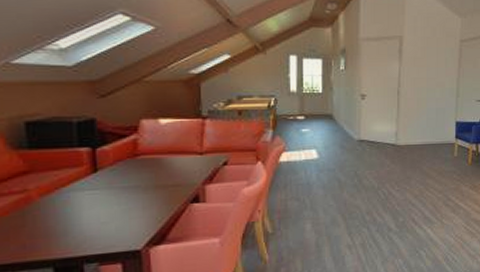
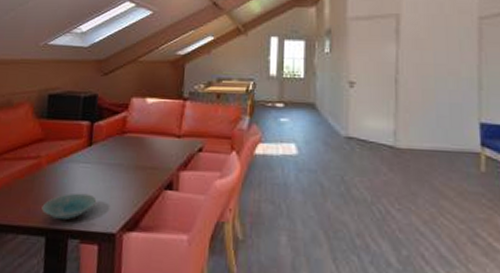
bowl: none [41,219,113,249] -> present [41,193,97,221]

